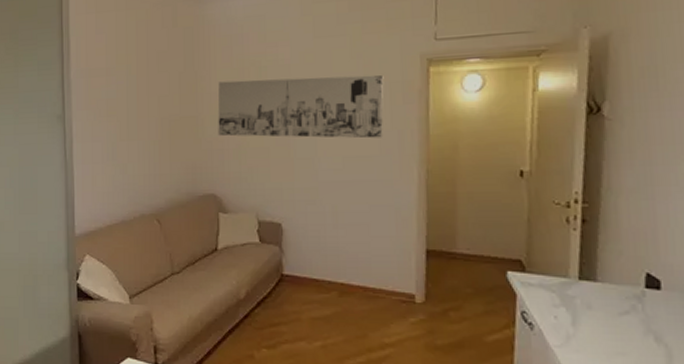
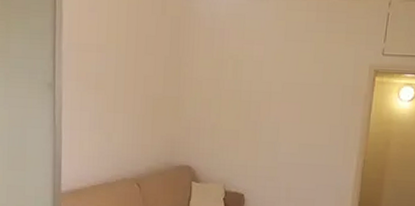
wall art: present [217,75,384,139] -> none [196,69,339,131]

